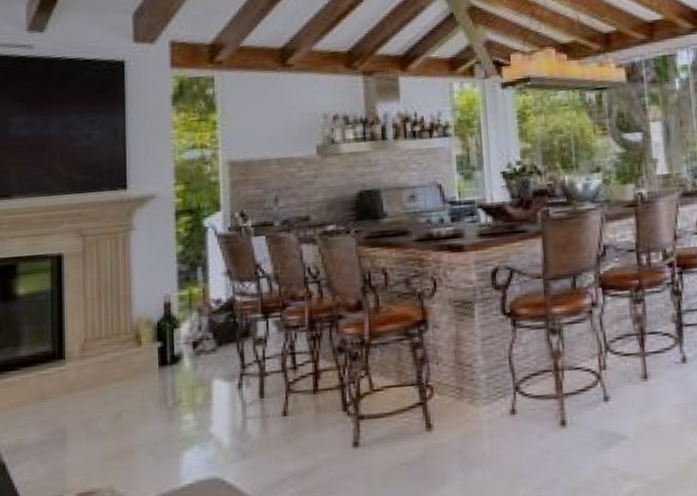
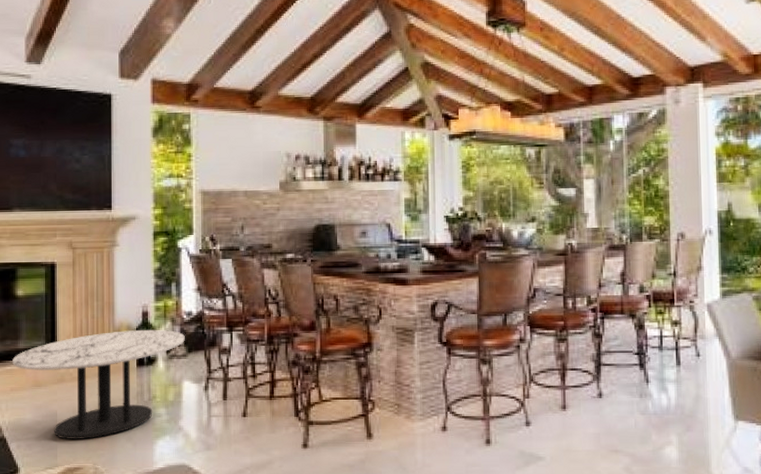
coffee table: none [13,322,214,460] -> present [12,329,185,440]

